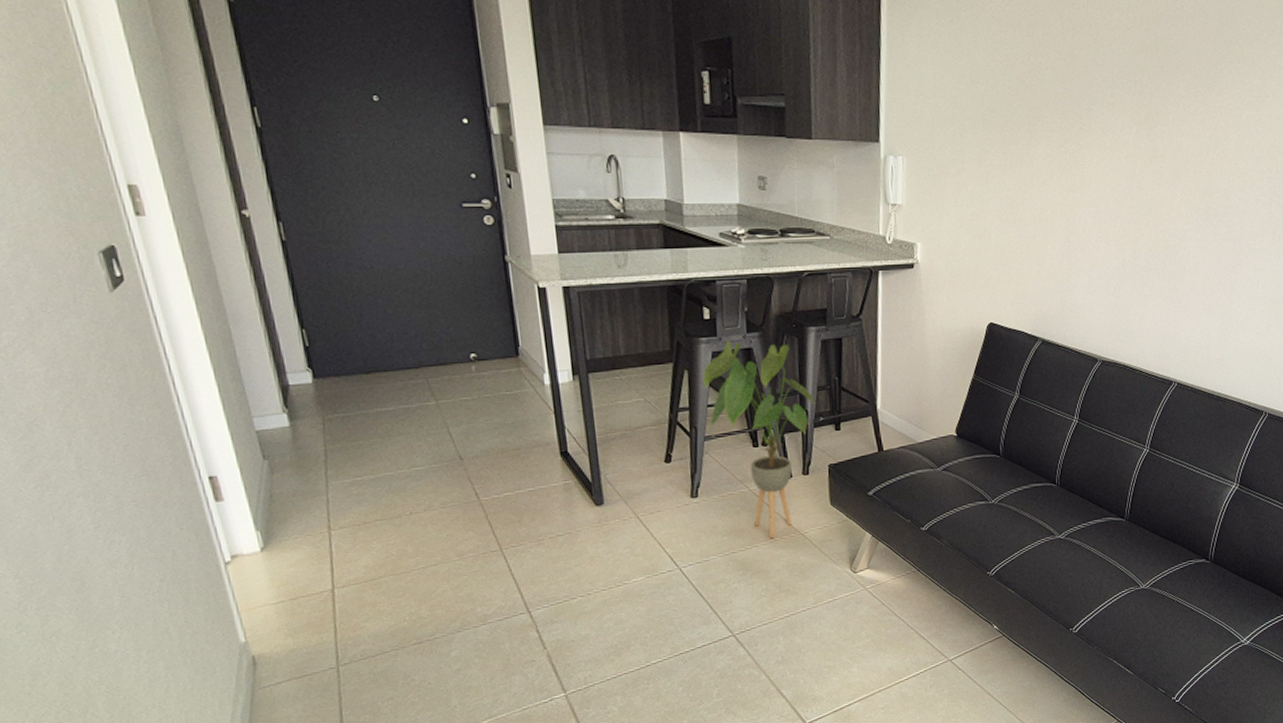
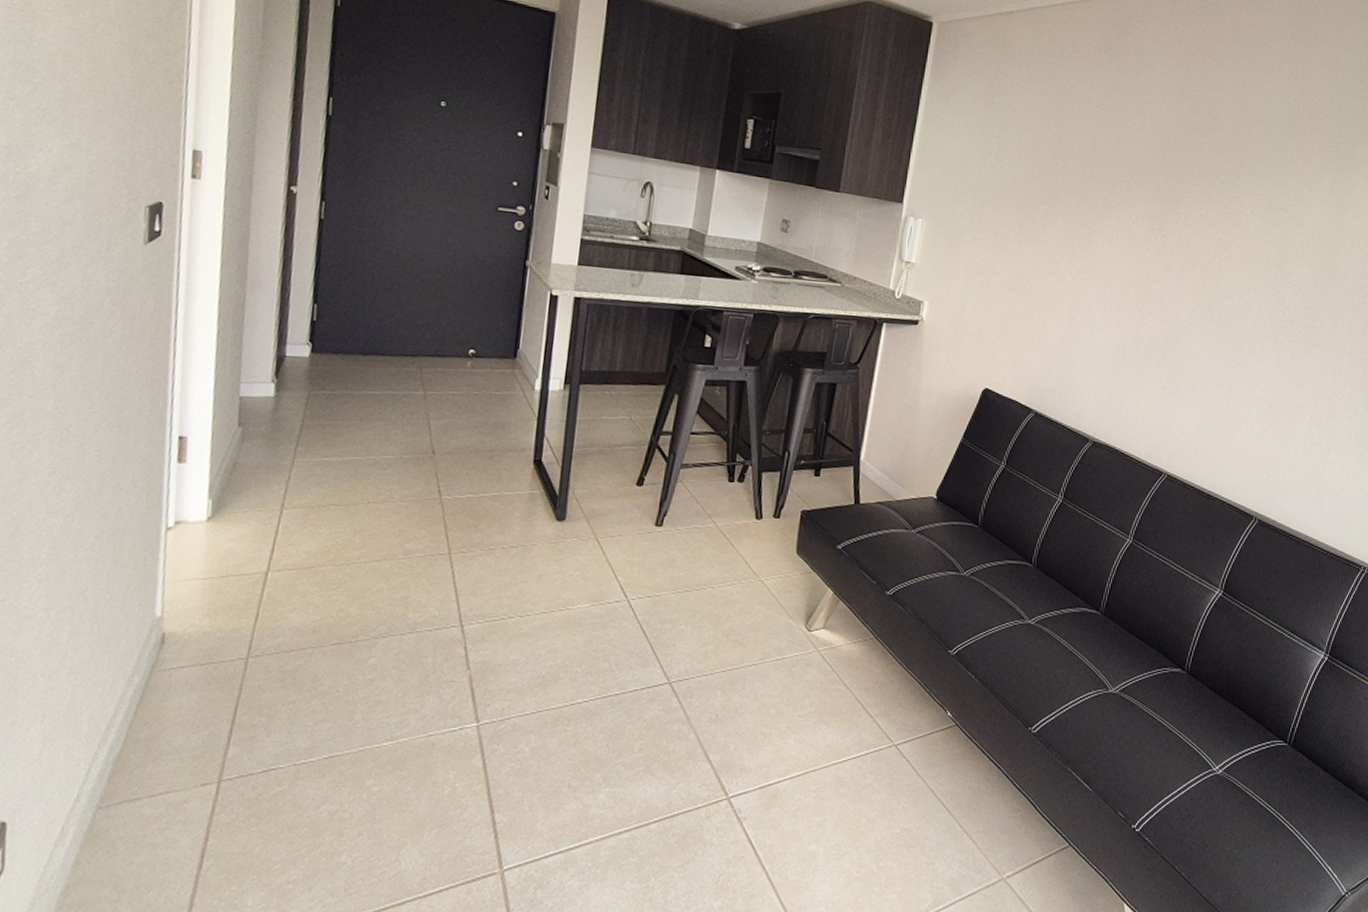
house plant: present [703,339,815,539] -> none [688,370,799,582]

